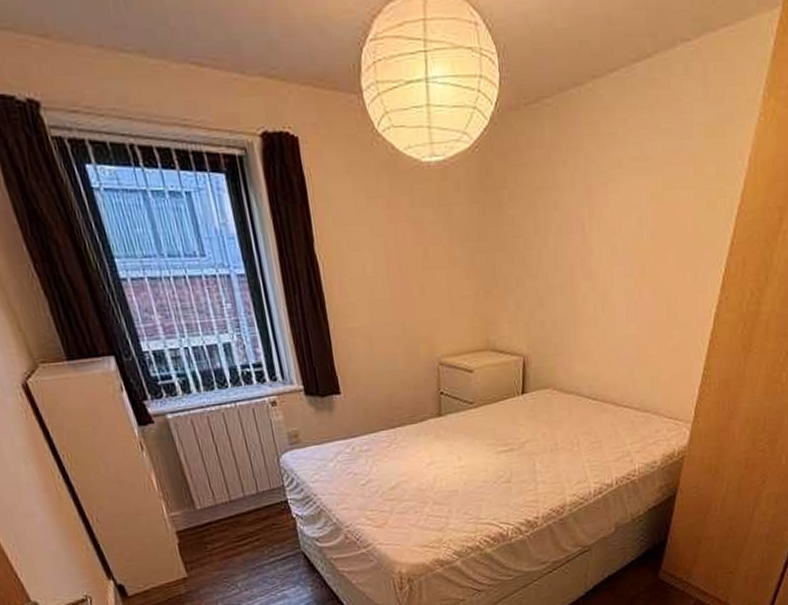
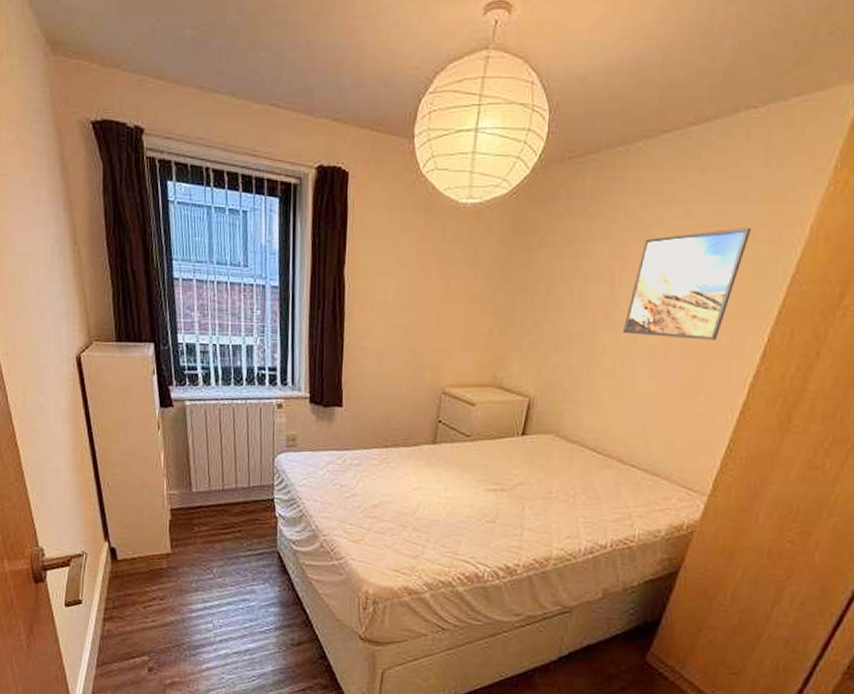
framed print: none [599,162,700,281] -> present [622,227,752,340]

